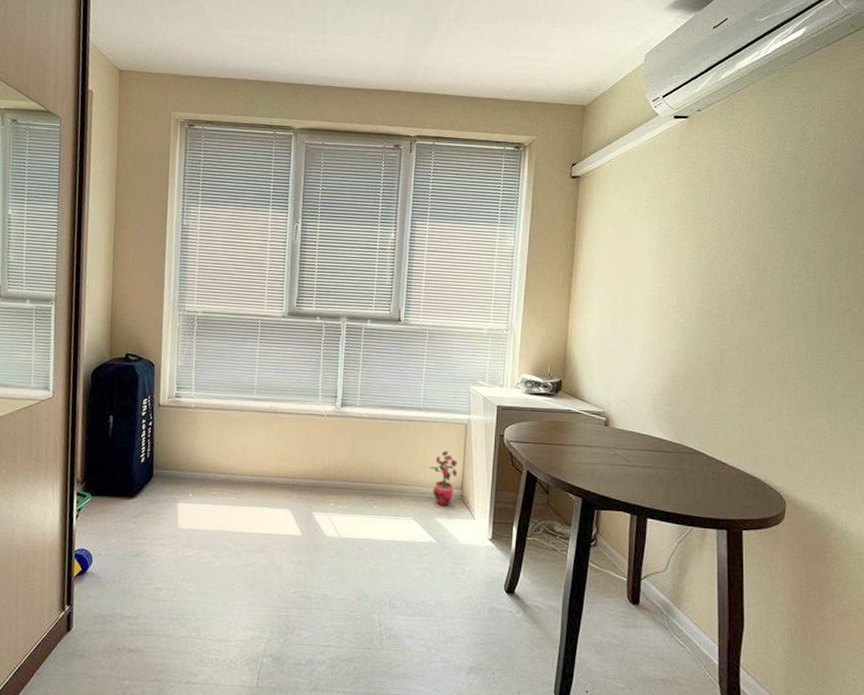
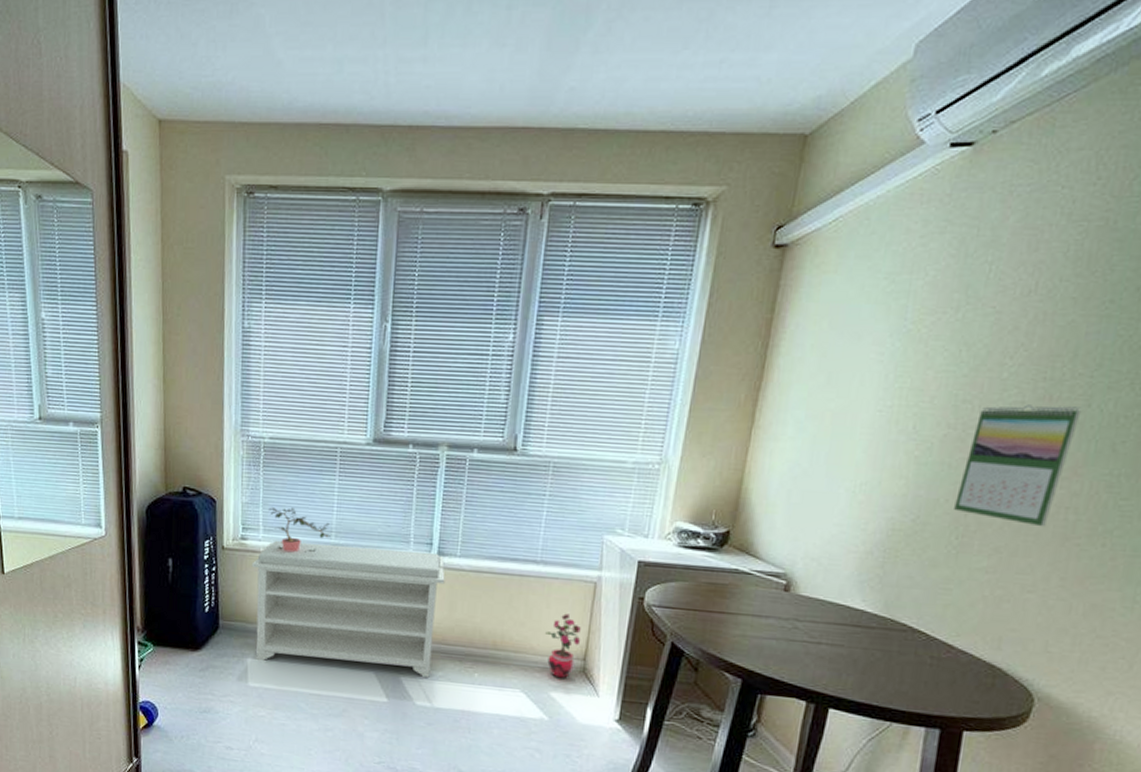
bench: none [184,398,348,511] -> present [251,541,445,677]
potted plant: none [200,369,253,408] -> present [268,507,330,553]
calendar: none [712,287,781,373] -> present [954,404,1082,527]

